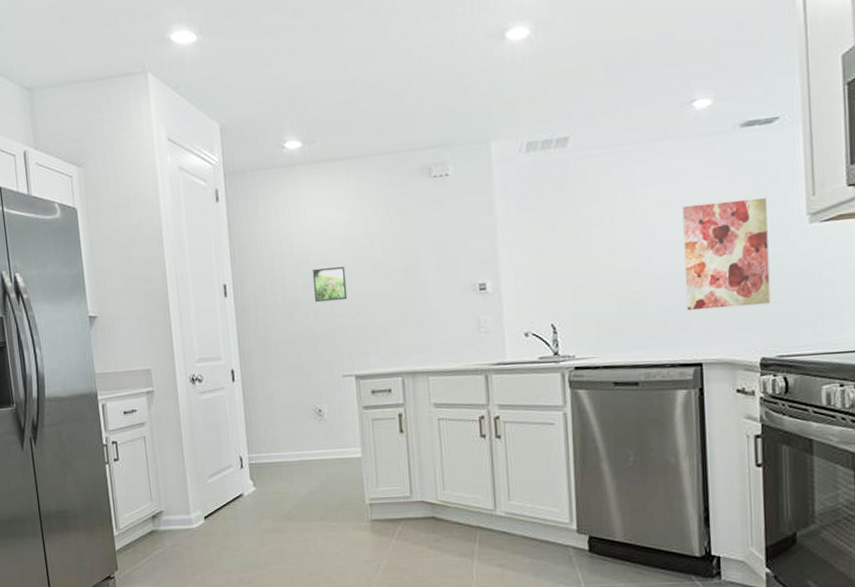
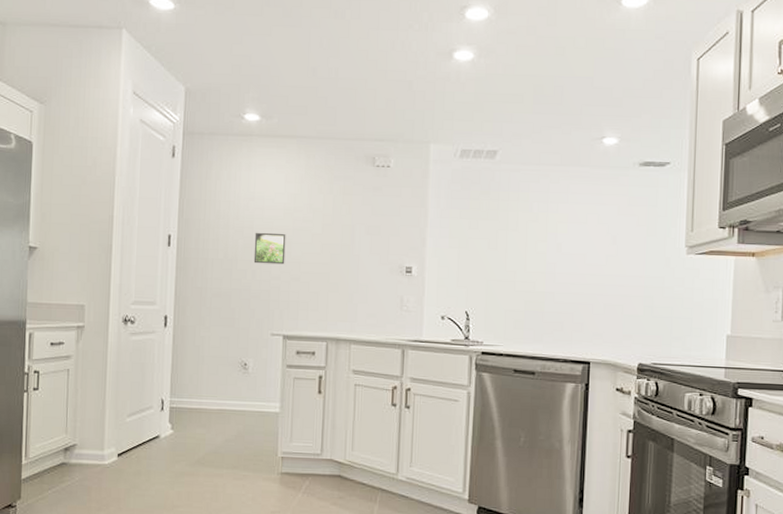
wall art: present [682,198,771,311] -> none [581,224,654,318]

